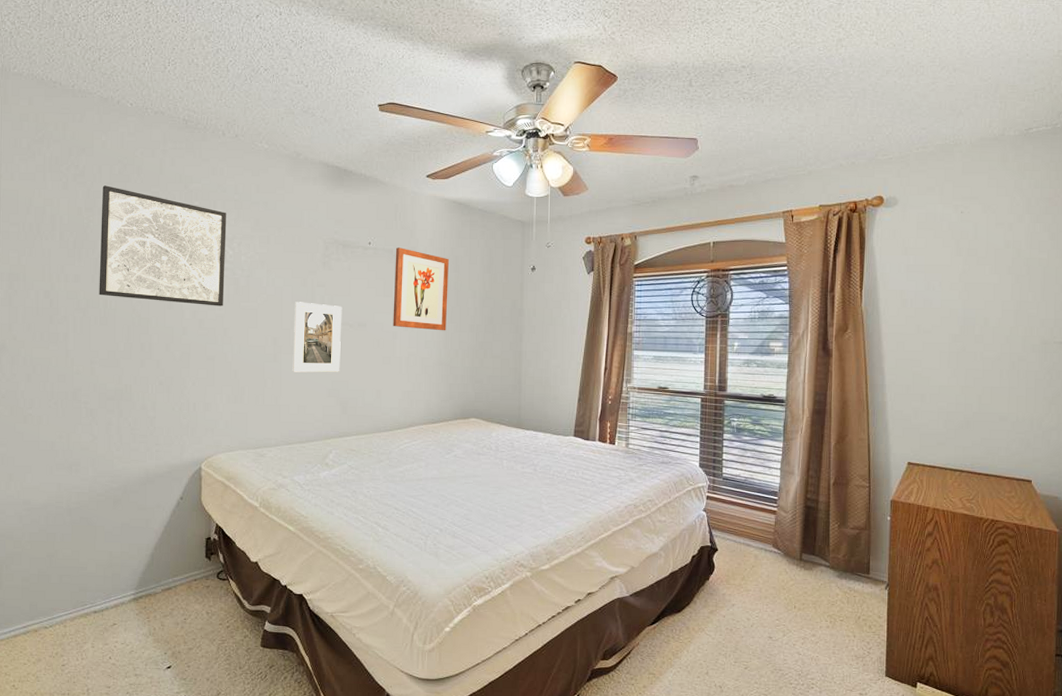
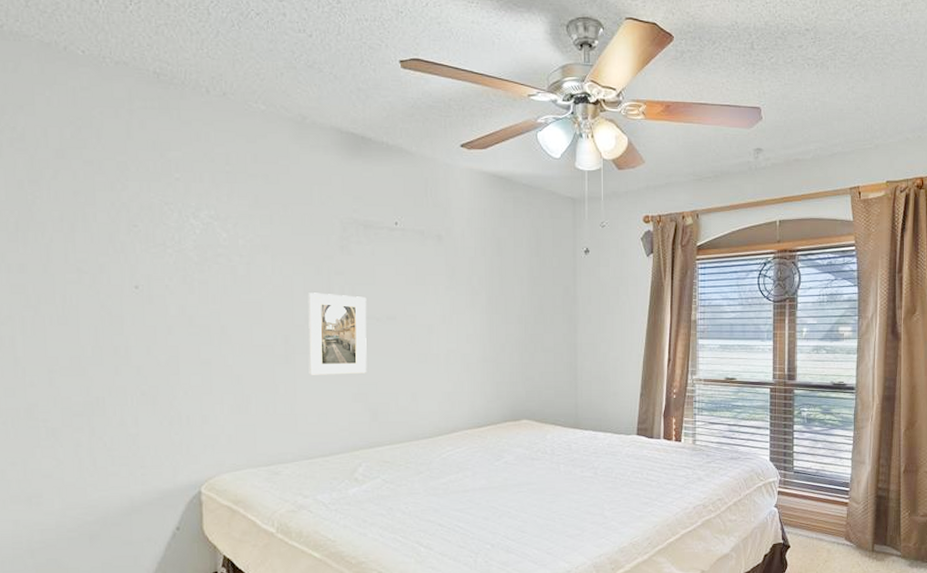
wall art: present [99,185,227,306] -> none [50,153,219,300]
wall art: present [393,247,449,331] -> none [427,228,491,323]

